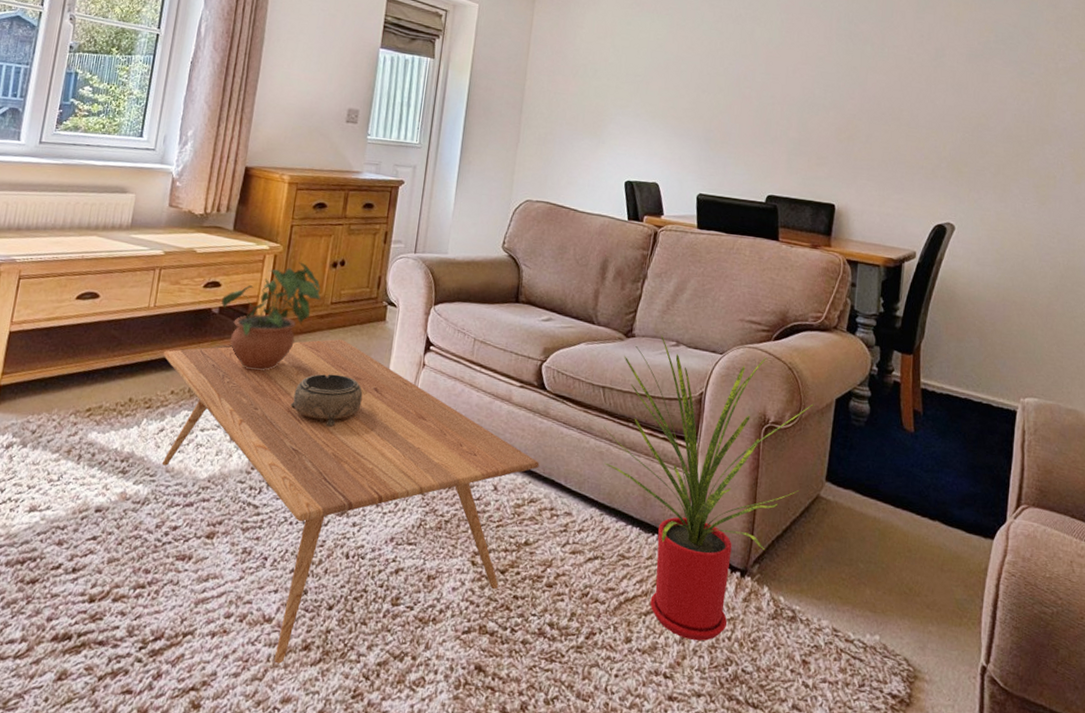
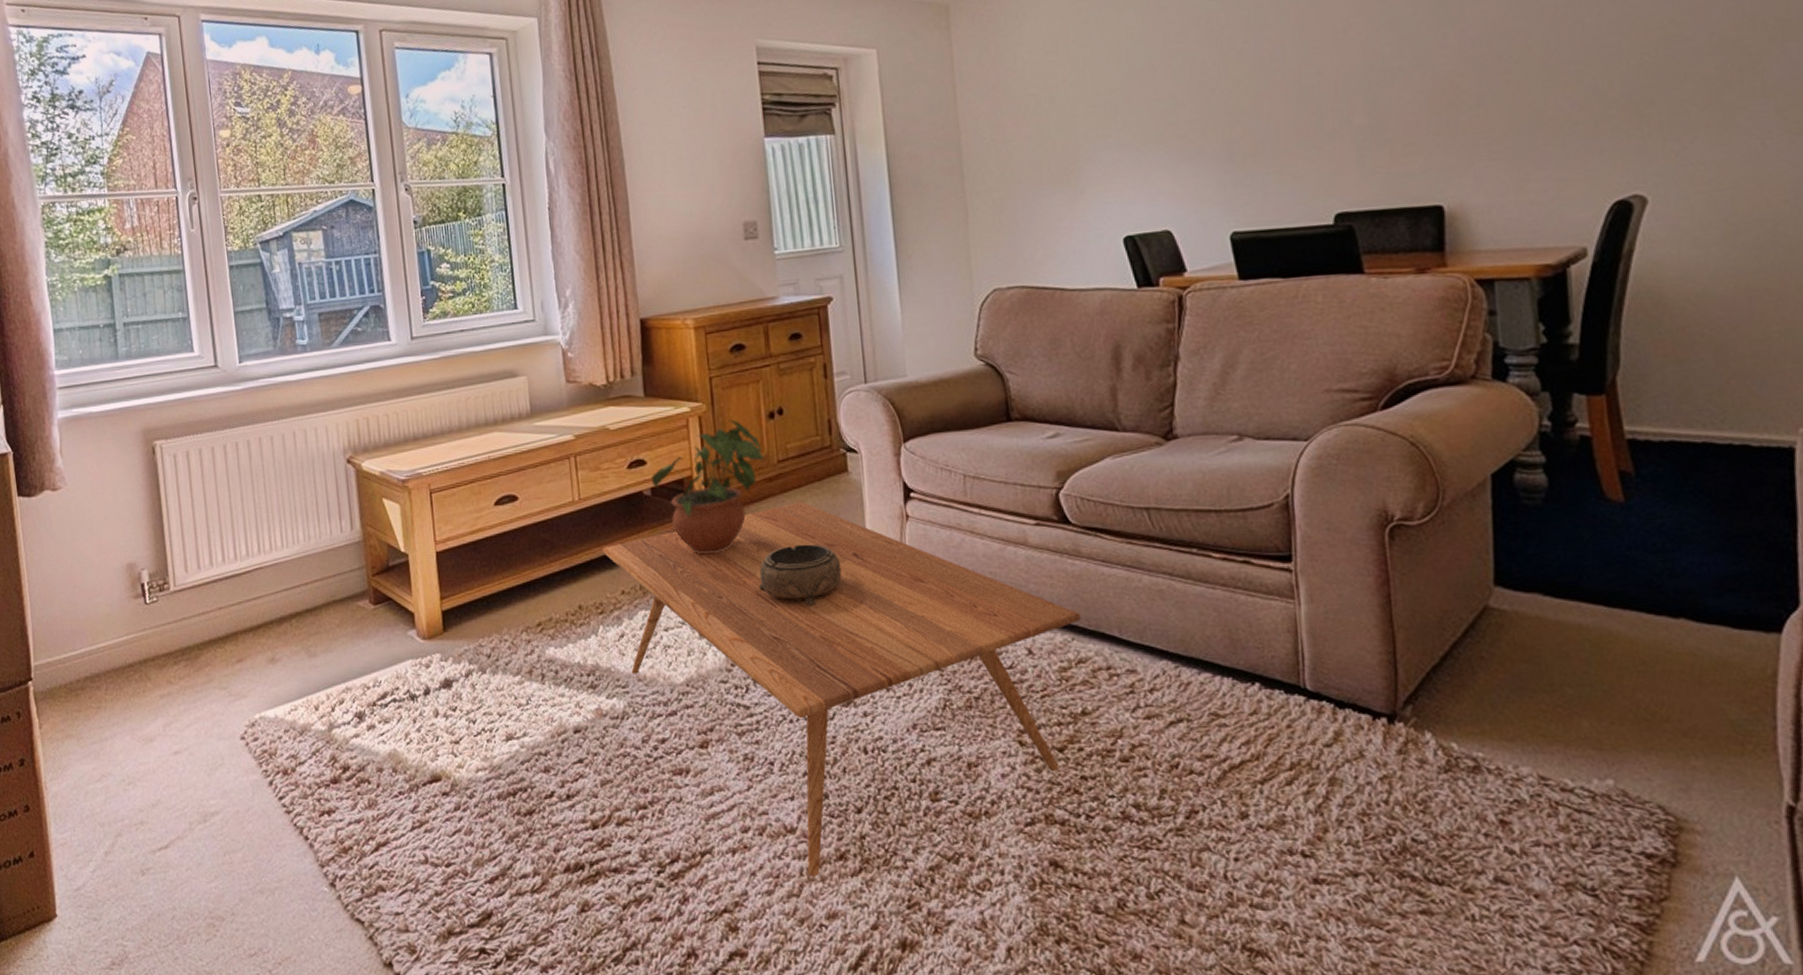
house plant: present [603,334,814,641] -> none [1157,429,1459,809]

